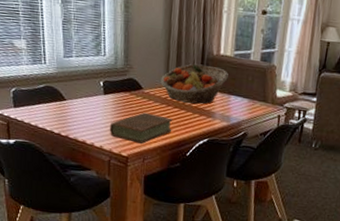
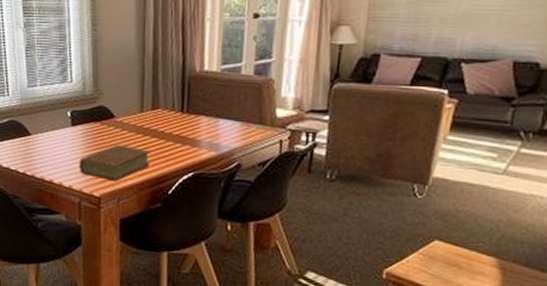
fruit basket: present [160,63,228,105] -> none [135,83,215,132]

